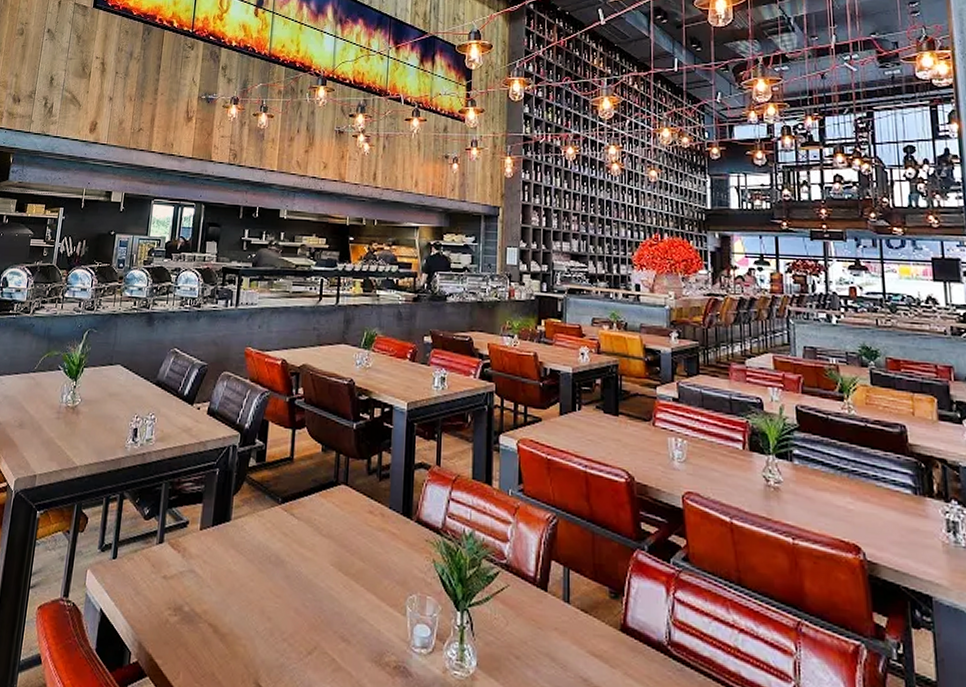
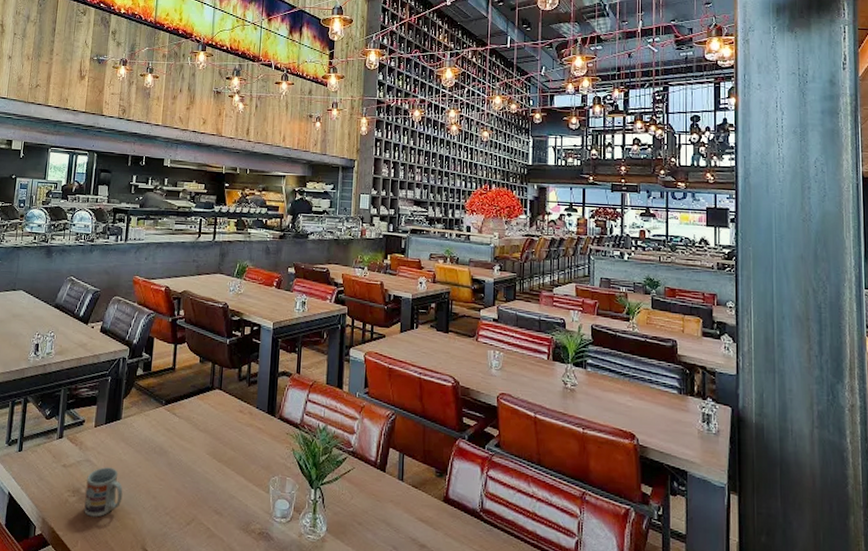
cup: none [187,579,233,643] -> present [84,467,123,517]

